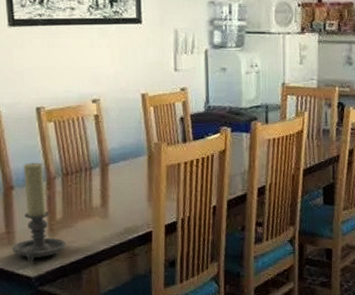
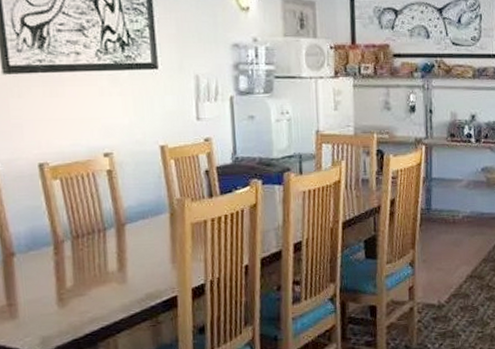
candle holder: present [12,162,66,263] -> none [14,225,79,337]

